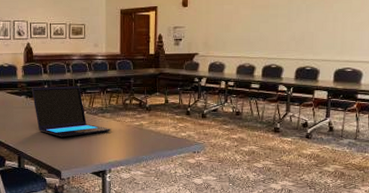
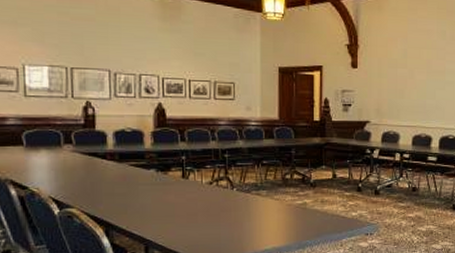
laptop: present [31,85,112,137] -> none [163,157,268,221]

